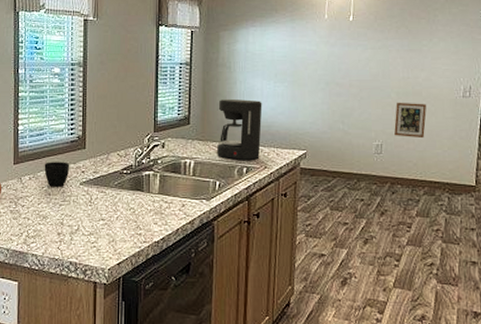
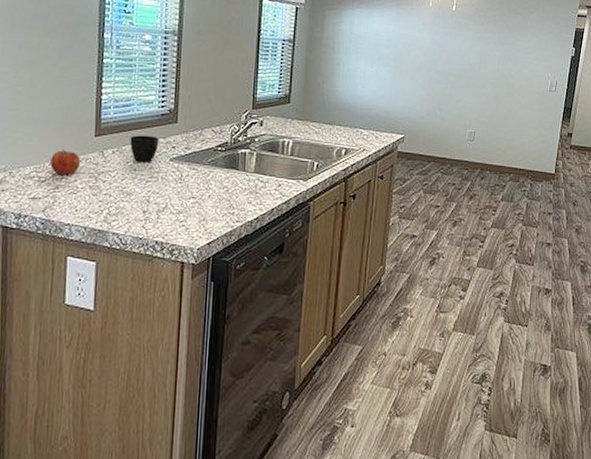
coffee maker: present [216,98,262,160] -> none [315,79,364,142]
picture frame: present [394,102,427,139] -> none [487,92,517,128]

